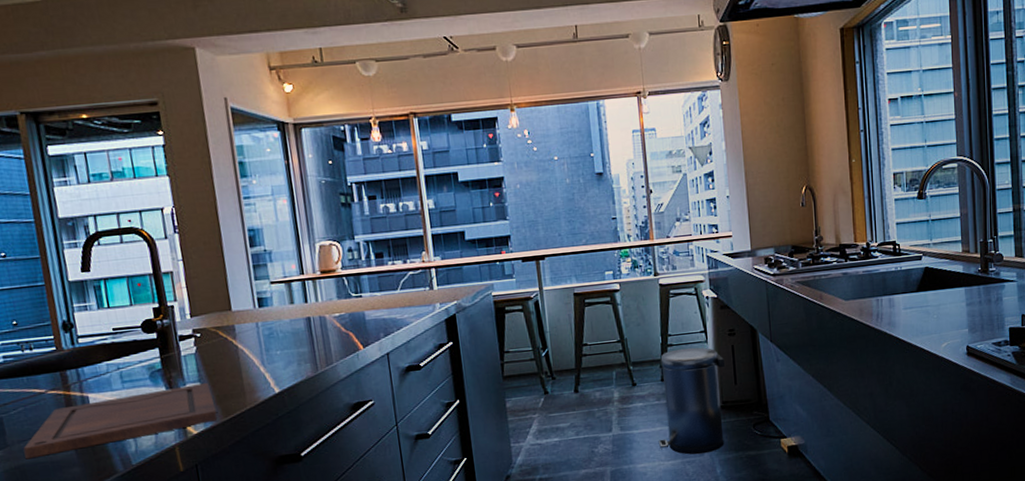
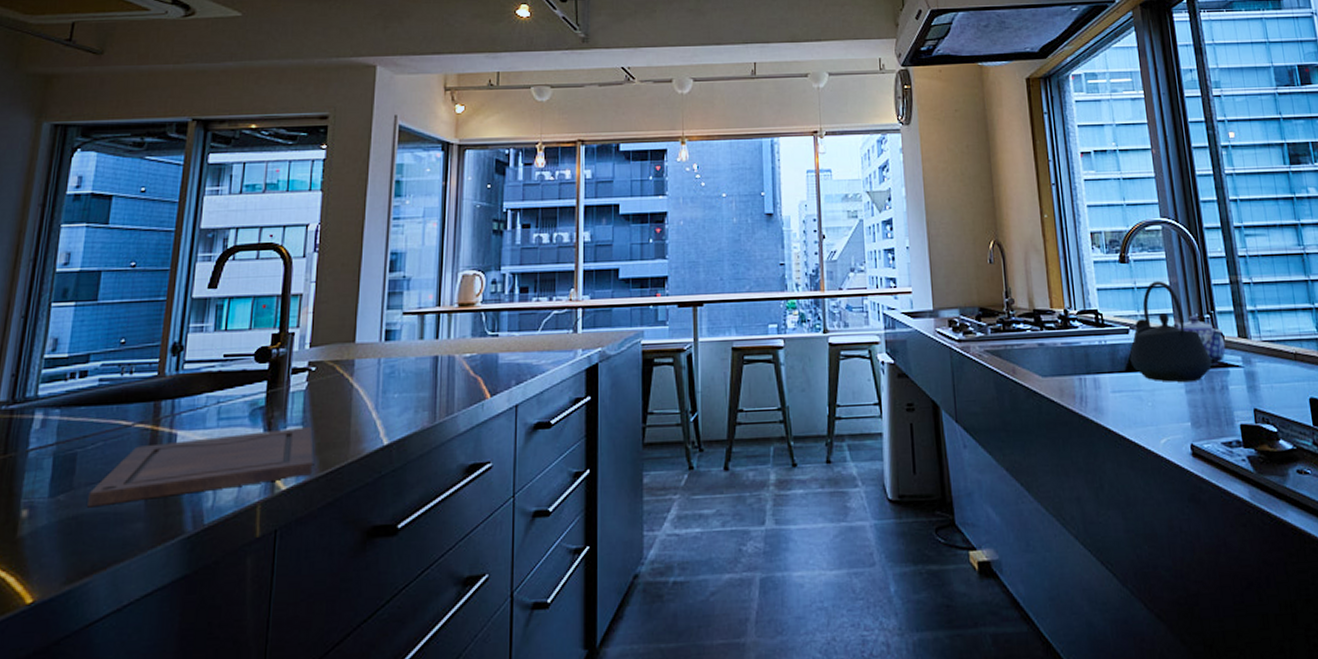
pedal bin: present [658,347,724,455] -> none [819,423,901,564]
kettle: none [921,212,991,298] -> present [1130,280,1212,382]
teapot: none [959,240,1004,282] -> present [1172,315,1226,365]

